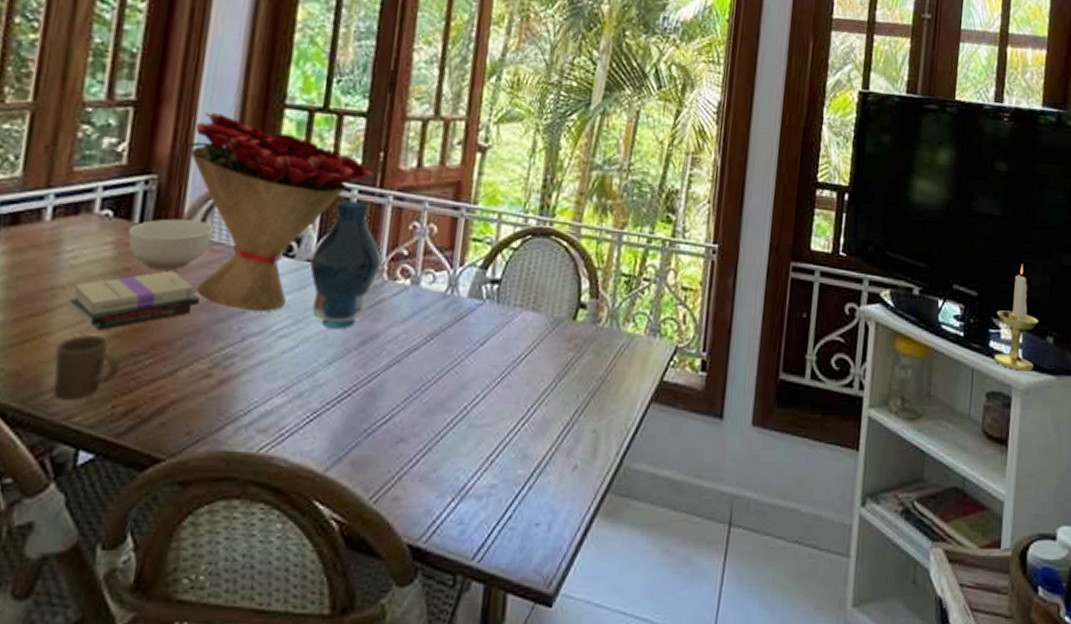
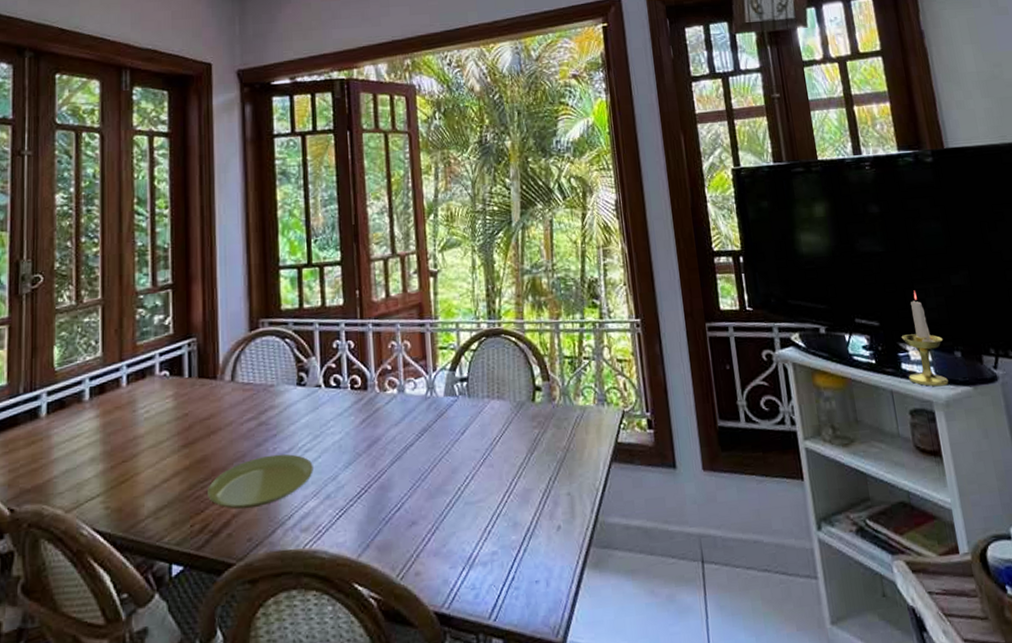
mug: present [53,335,120,400] -> none [143,470,191,525]
books: present [67,271,199,331] -> none [147,411,241,466]
bowl: present [128,218,215,271] -> none [182,368,243,412]
plate: none [141,335,287,396] -> present [208,454,313,509]
flower bouquet: present [188,112,374,312] -> none [215,282,354,435]
vase: present [309,199,382,330] -> none [318,331,372,439]

